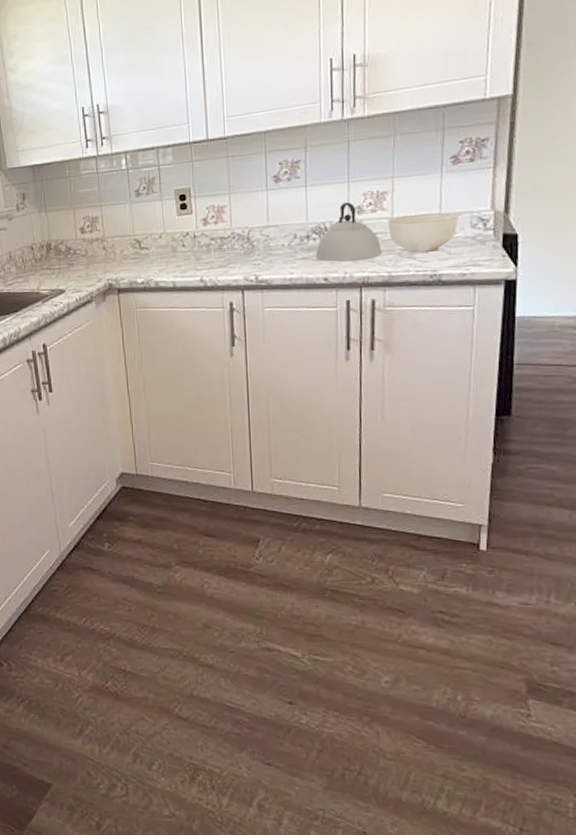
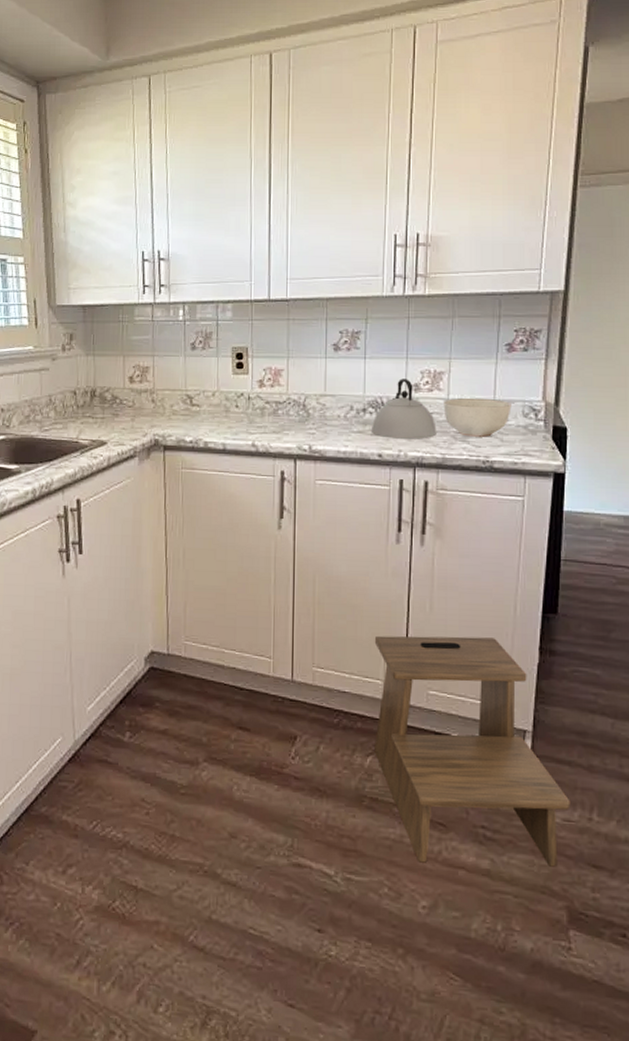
step stool: none [328,442,528,645] -> present [374,635,570,867]

